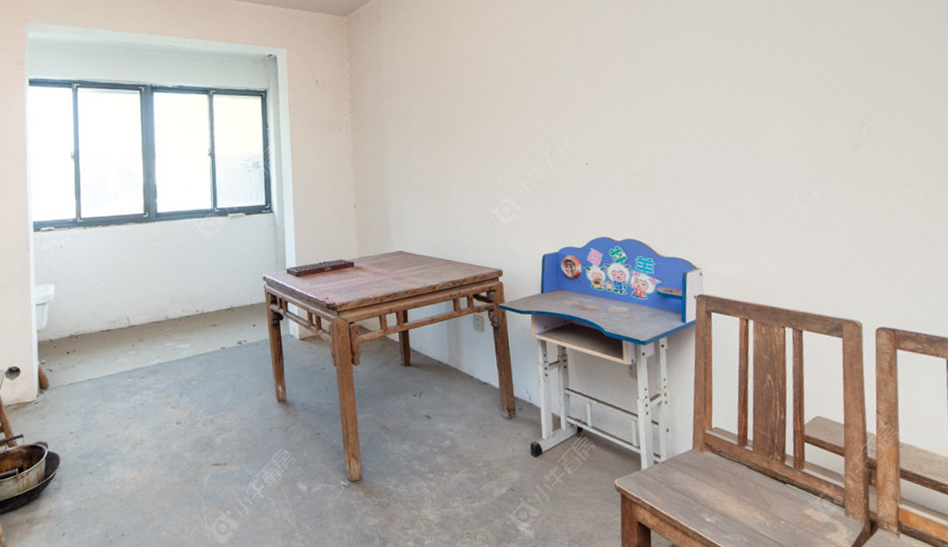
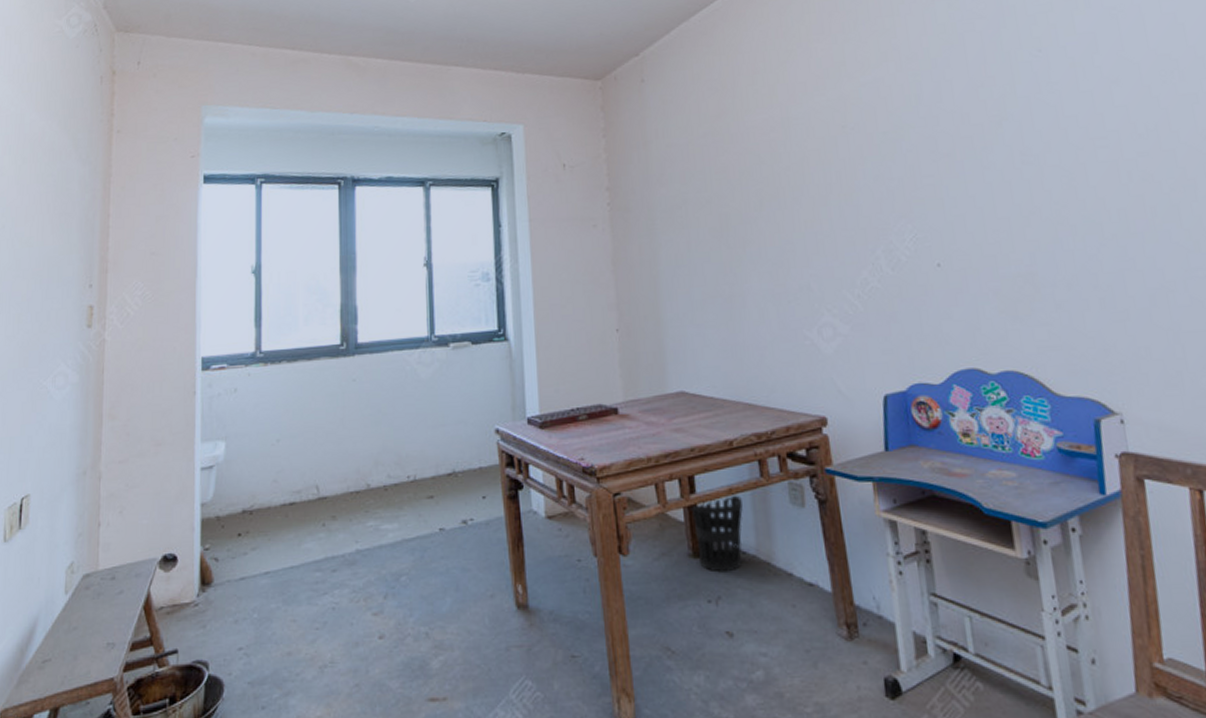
wastebasket: none [404,322,441,376] -> present [691,493,743,573]

